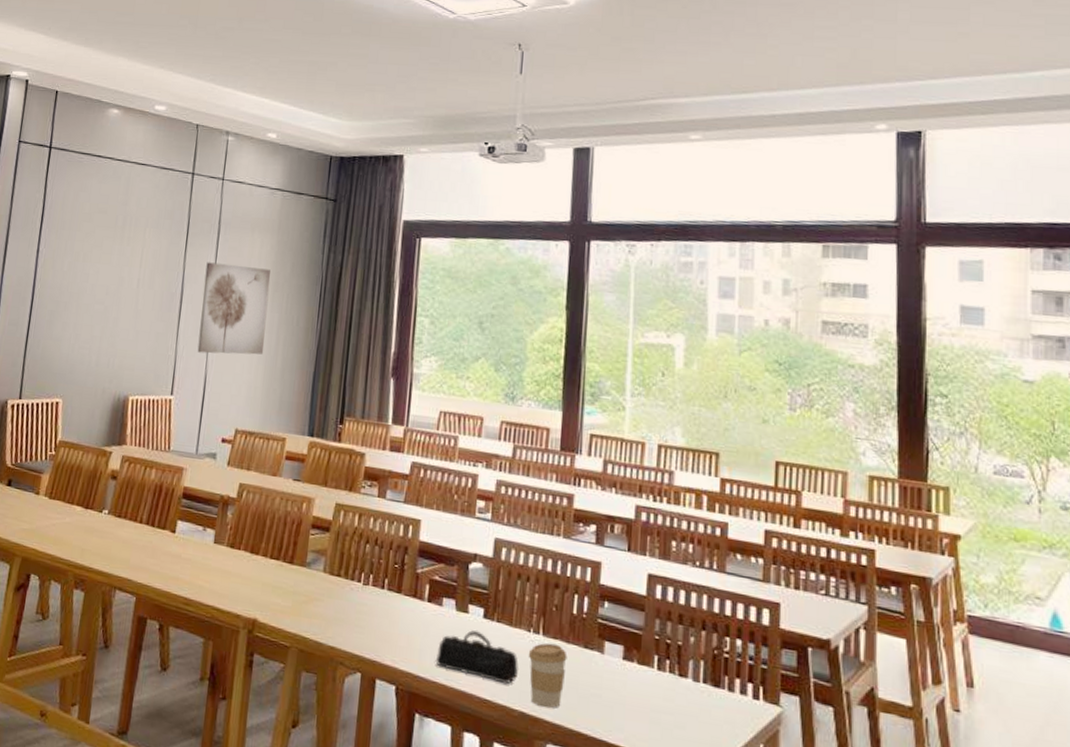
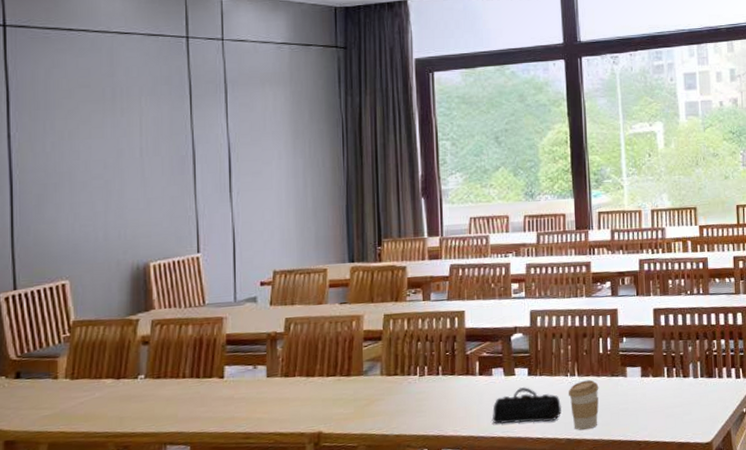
wall art: present [197,262,271,355] -> none [217,119,292,208]

